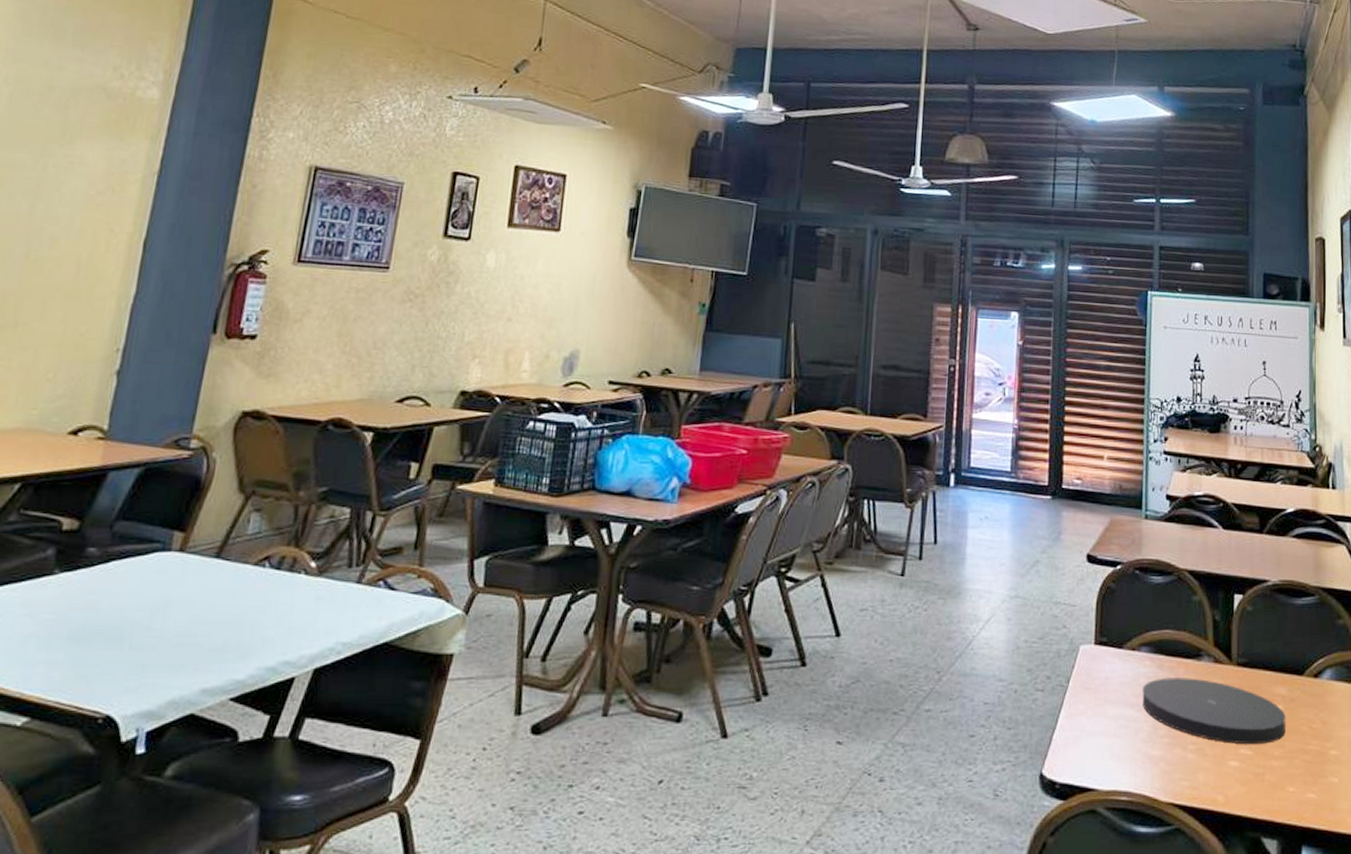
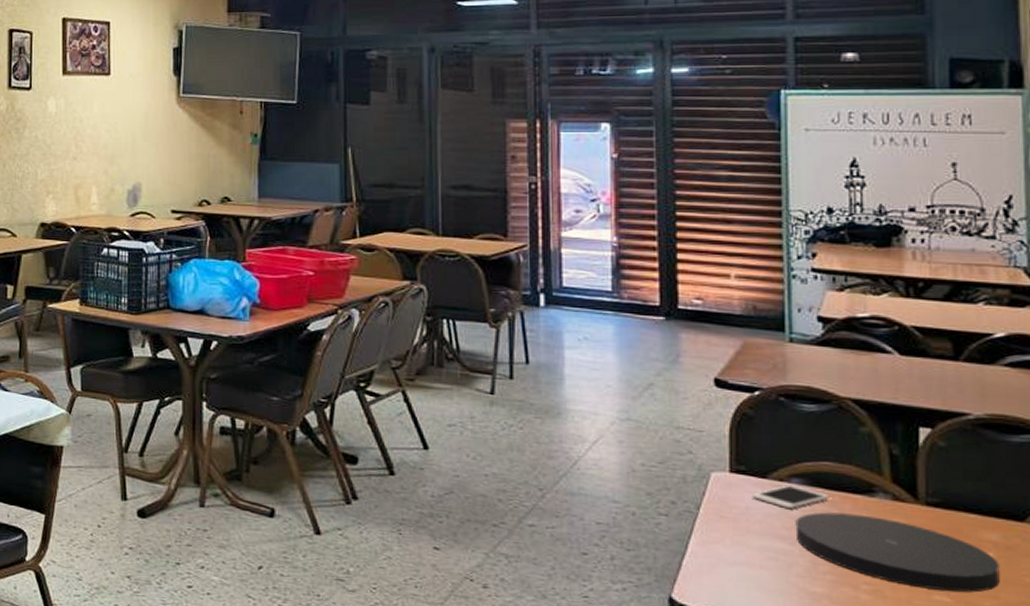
cell phone: none [1110,653,1169,677] -> present [752,485,830,510]

